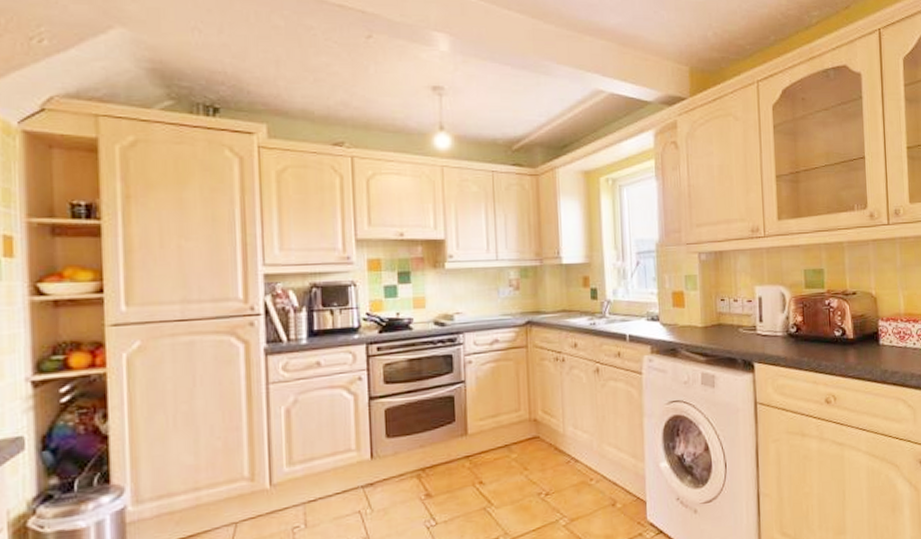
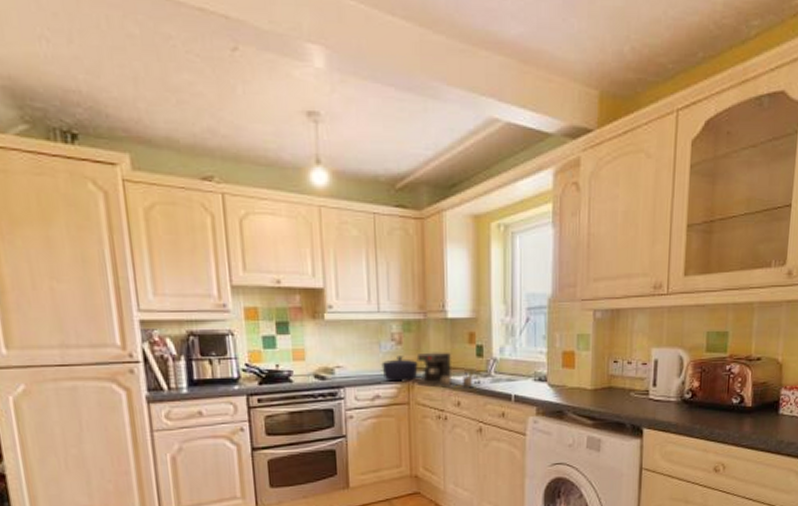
cooking pot: none [500,300,536,326] -> present [381,356,418,382]
coffee maker: none [533,295,590,331] -> present [416,352,475,389]

